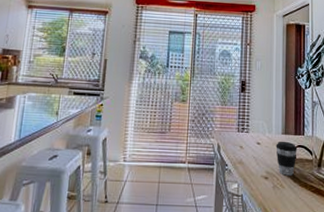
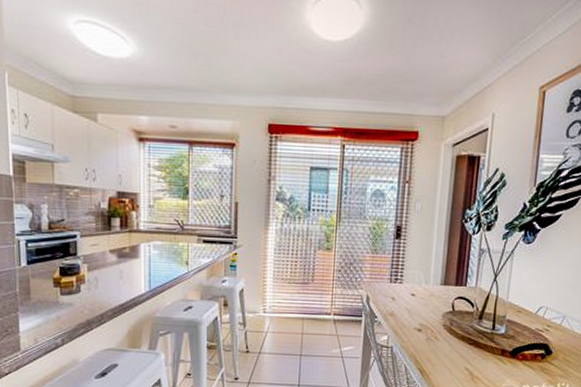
coffee cup: present [276,141,297,176] -> none [432,292,457,328]

